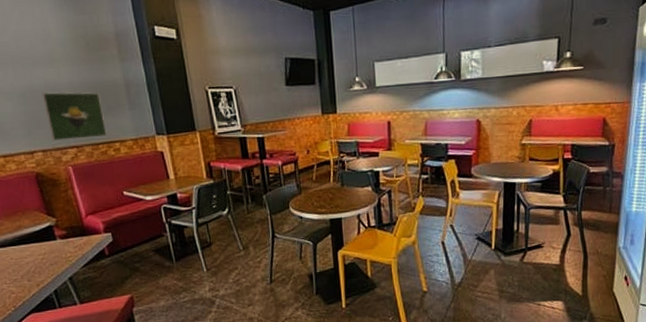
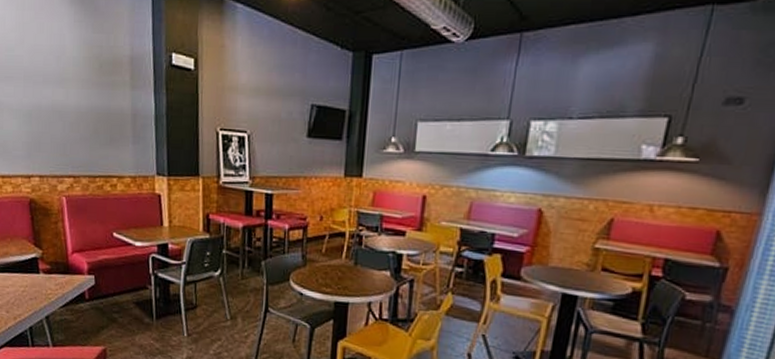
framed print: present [42,92,107,141] -> none [47,114,106,170]

